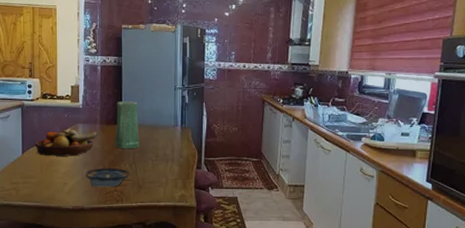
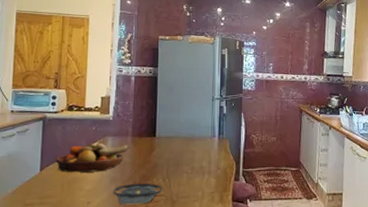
vase: present [114,101,139,149] -> none [147,112,174,163]

